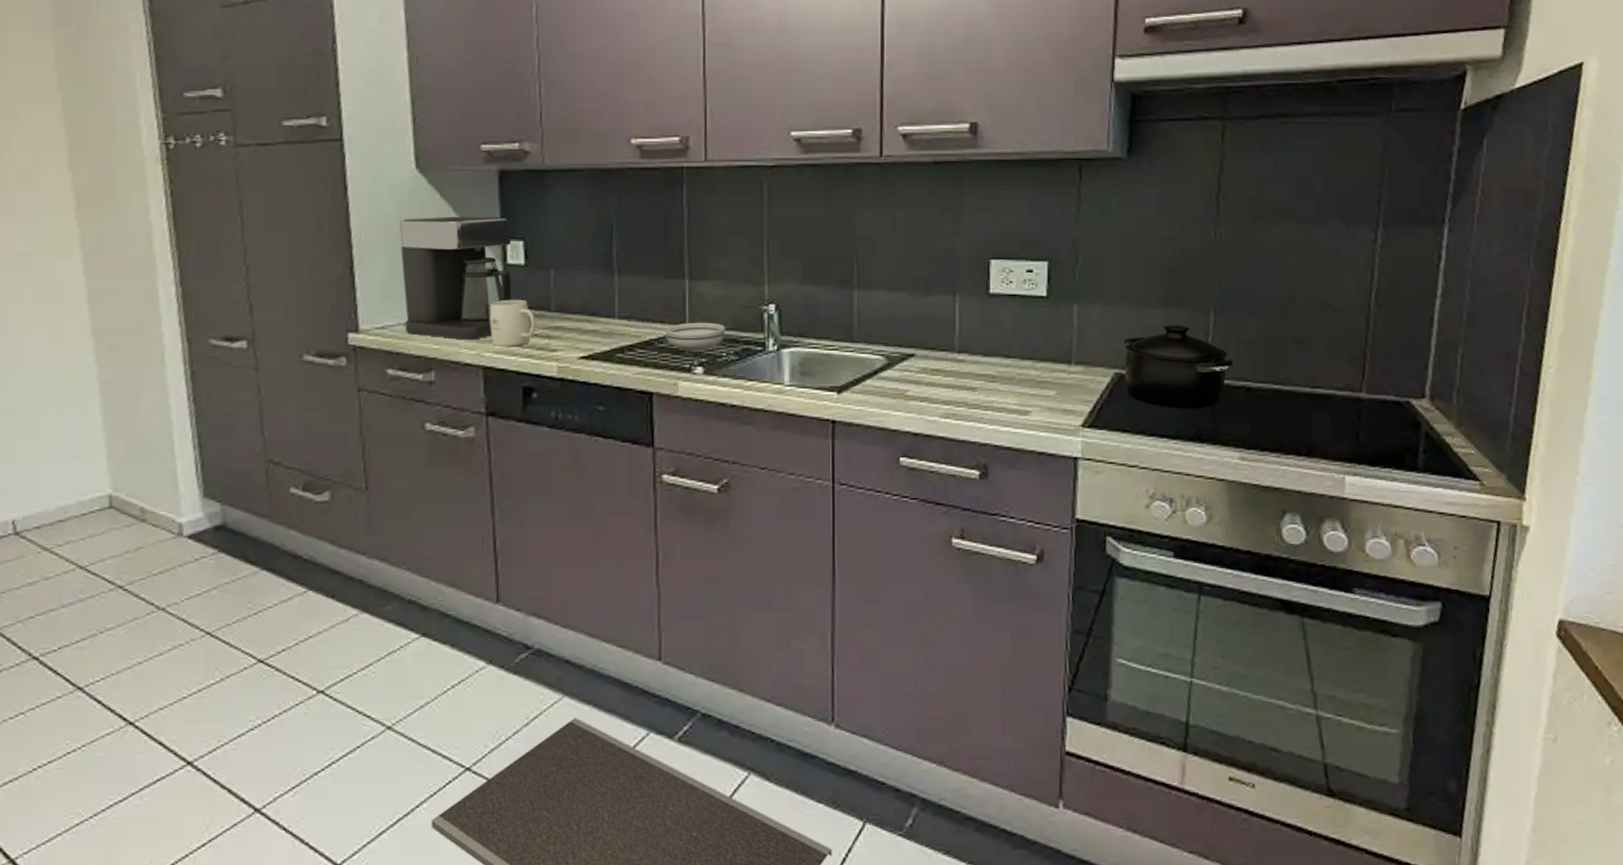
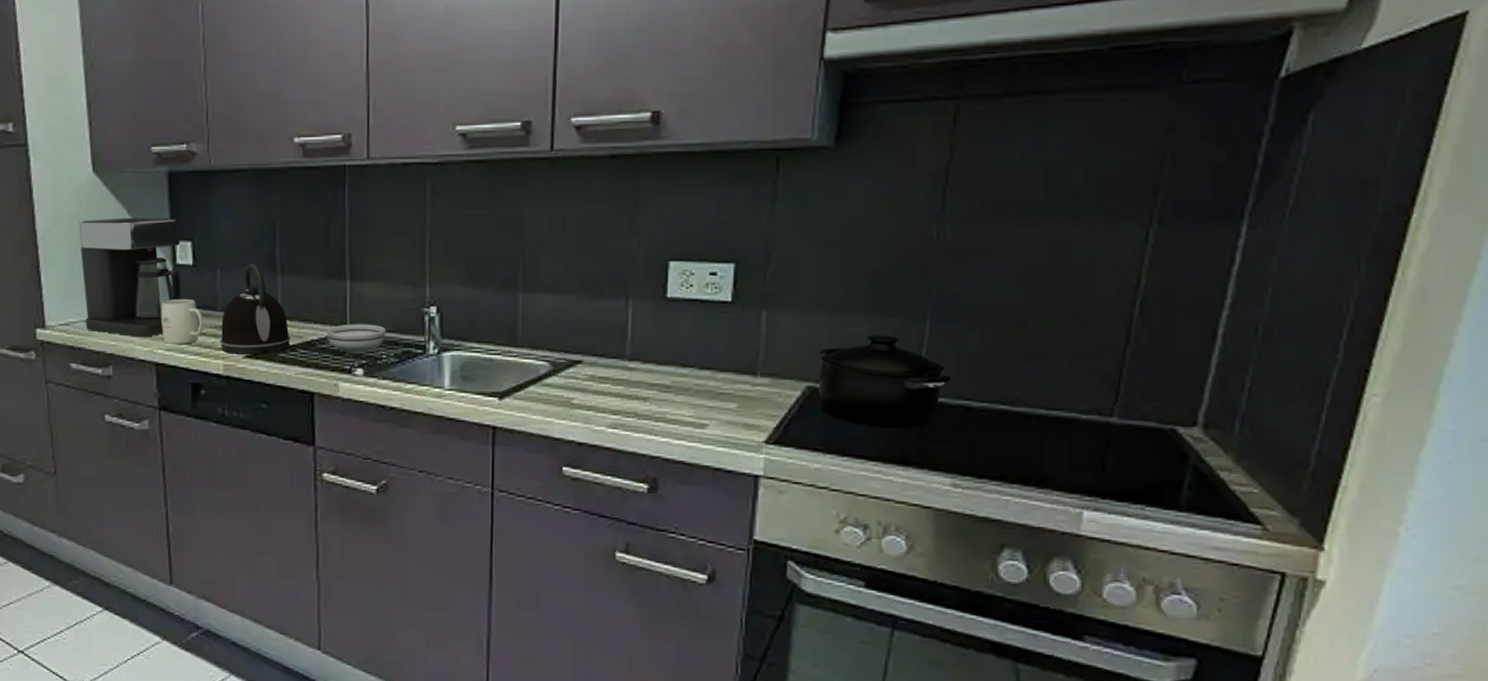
kettle: none [553,263,629,355] -> present [220,263,291,355]

